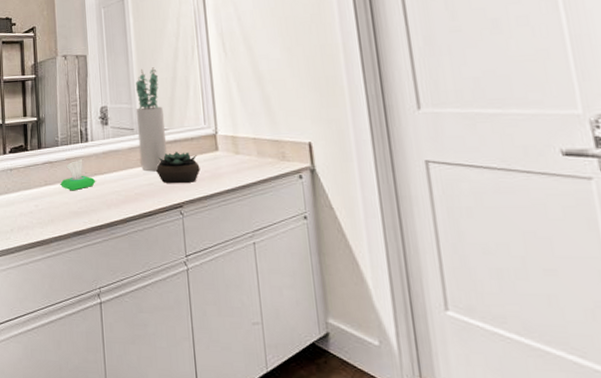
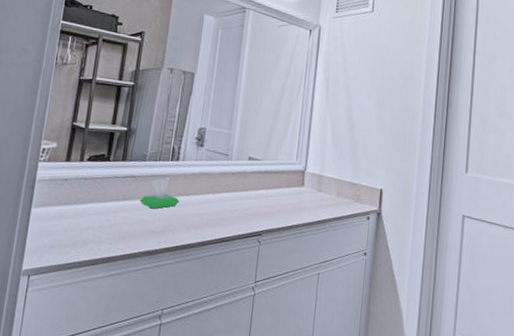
vase: present [135,67,168,172] -> none [228,98,263,199]
succulent plant: present [156,152,200,183] -> none [243,182,285,213]

